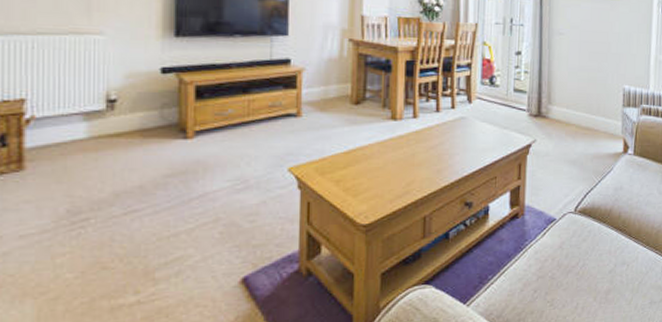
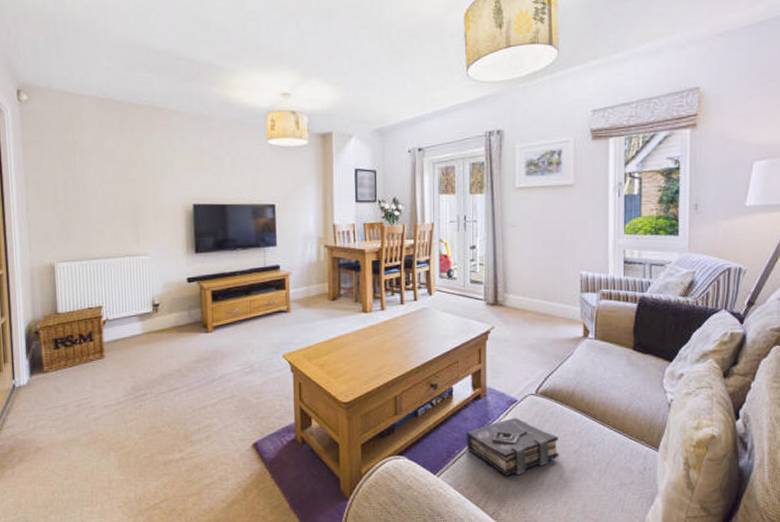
book: none [500,237,595,302] -> present [465,417,559,477]

